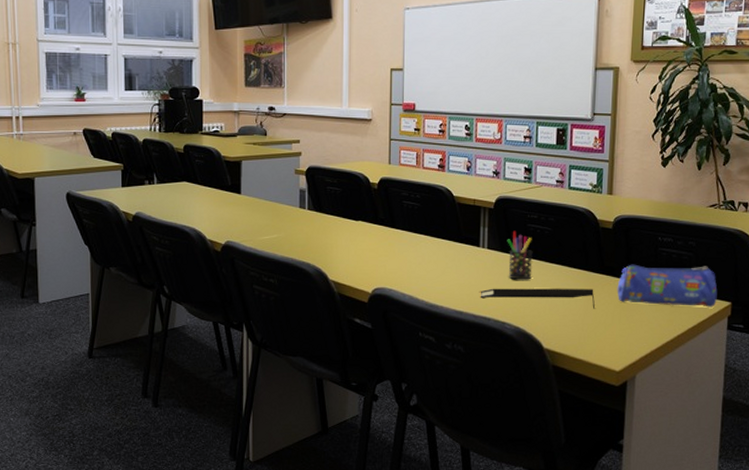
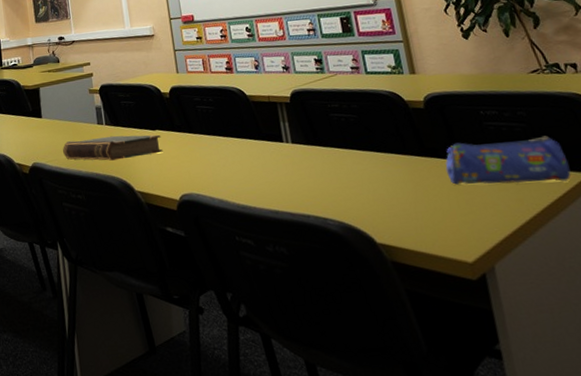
book: none [260,221,363,247] -> present [63,134,163,161]
notepad: present [479,288,596,309] -> none [291,173,427,195]
pen holder: present [507,230,533,280] -> none [311,122,347,172]

